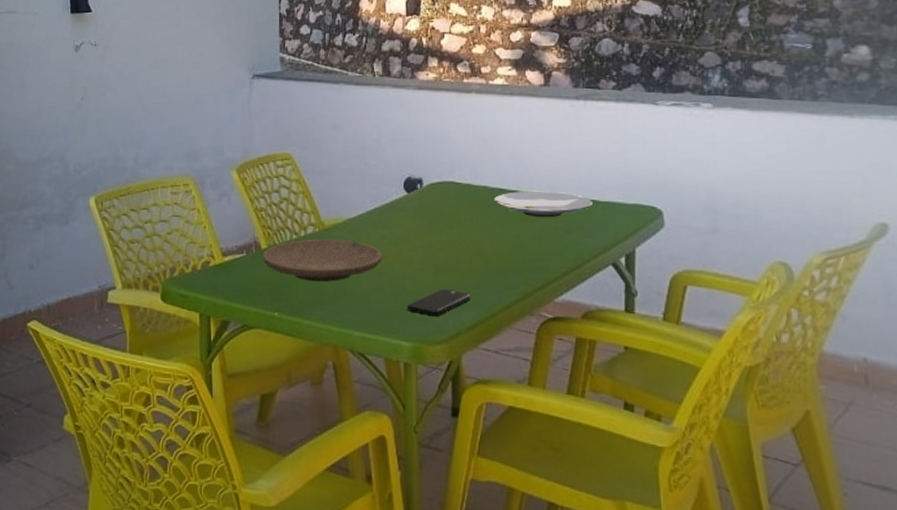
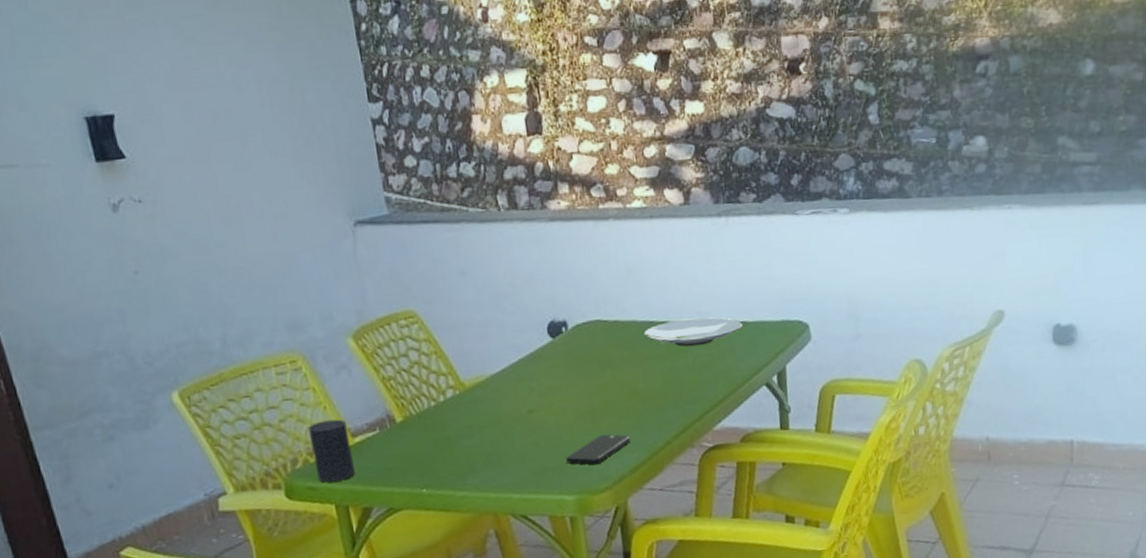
cup: none [188,238,221,293] -> present [307,419,356,483]
plate: present [262,239,383,282] -> none [398,398,534,450]

